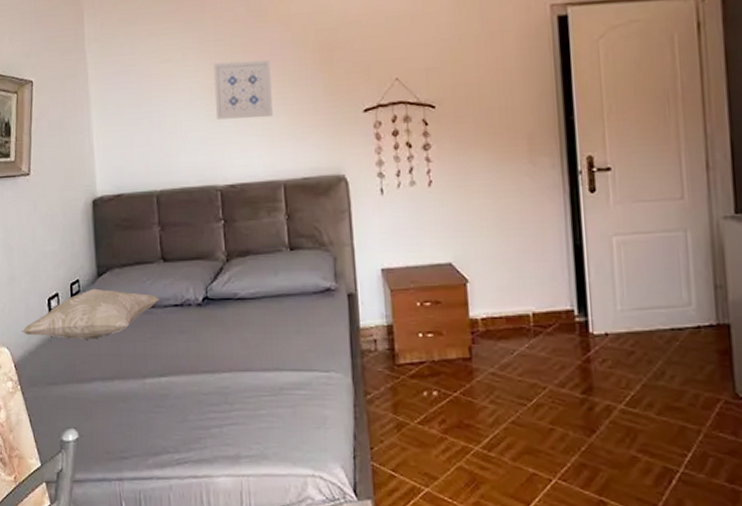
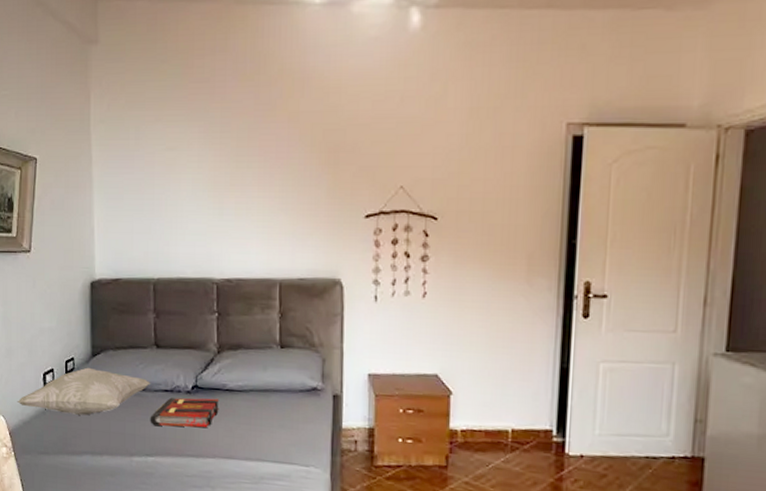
book: none [161,309,232,344] -> present [150,397,219,428]
wall art: present [213,60,273,120] -> none [217,155,275,215]

